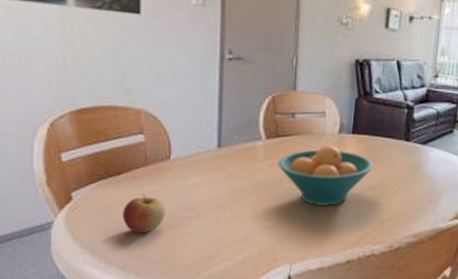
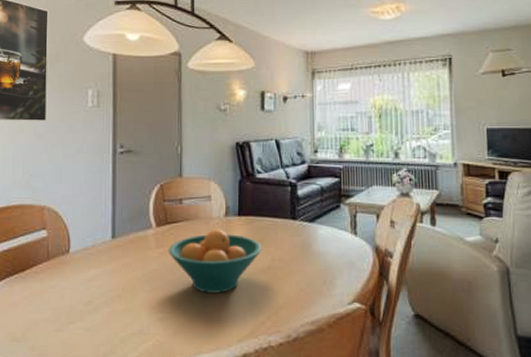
apple: present [123,194,165,233] -> none [26,289,65,329]

